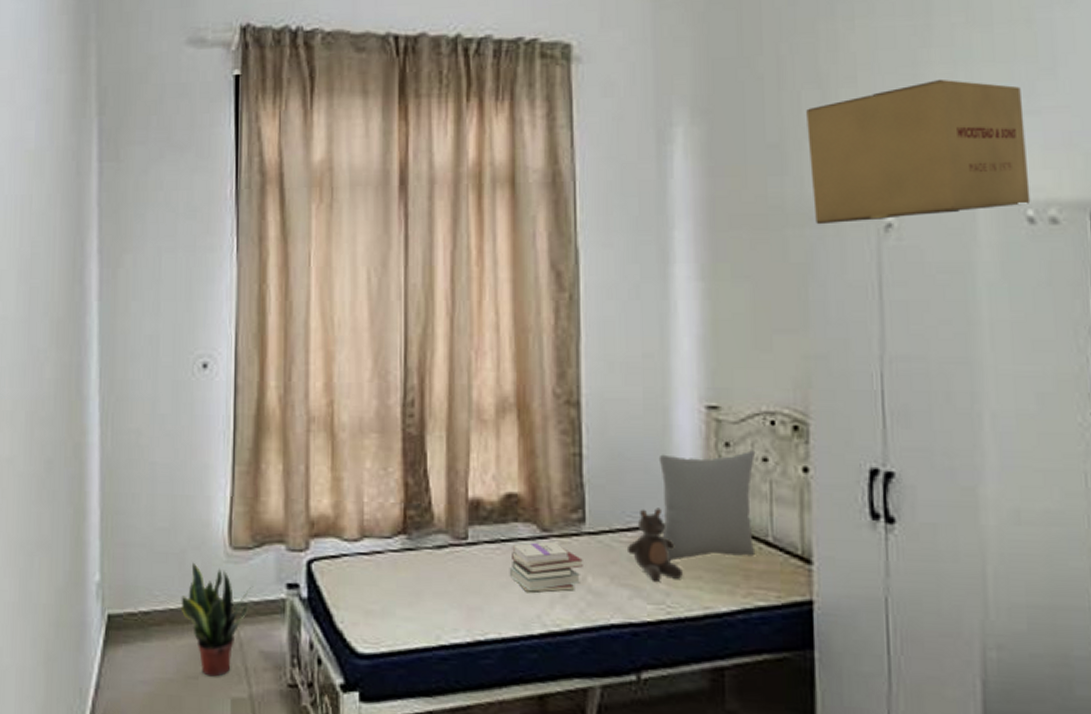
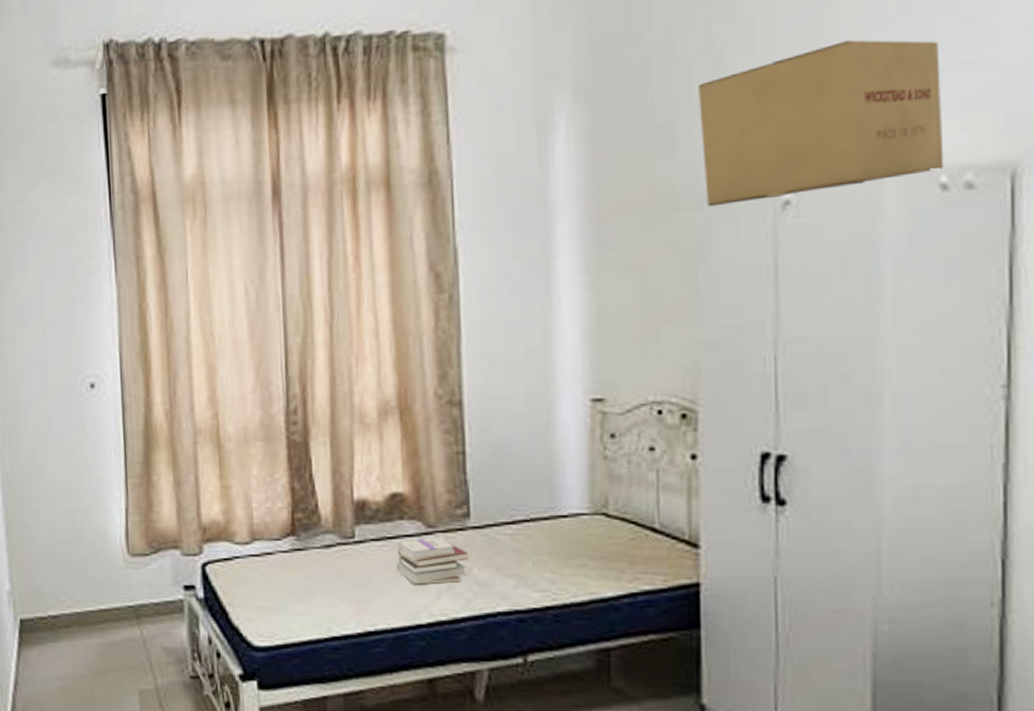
potted plant: present [181,562,254,677] -> none [86,569,153,671]
teddy bear: present [626,508,683,581] -> none [511,500,568,570]
pillow: present [658,450,756,561] -> none [542,440,642,550]

